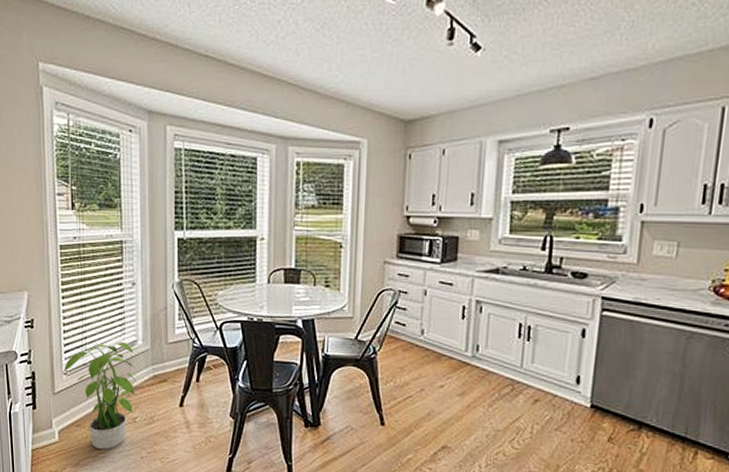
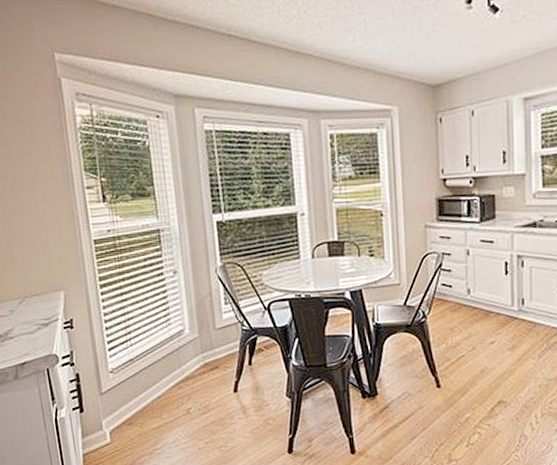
potted plant: present [63,341,137,450] -> none [108,332,188,446]

